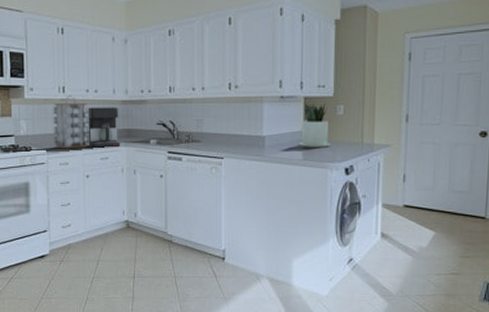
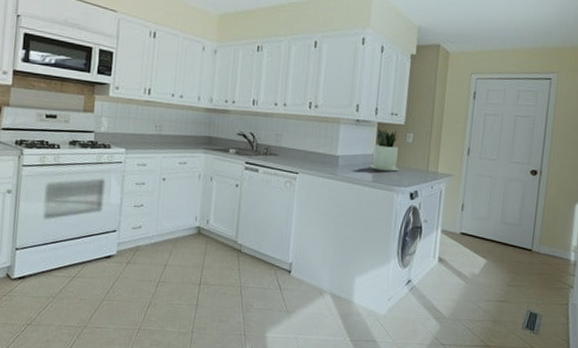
spice rack: present [52,95,89,149] -> none [133,97,172,152]
coffee maker: present [87,107,121,148] -> none [168,111,202,154]

